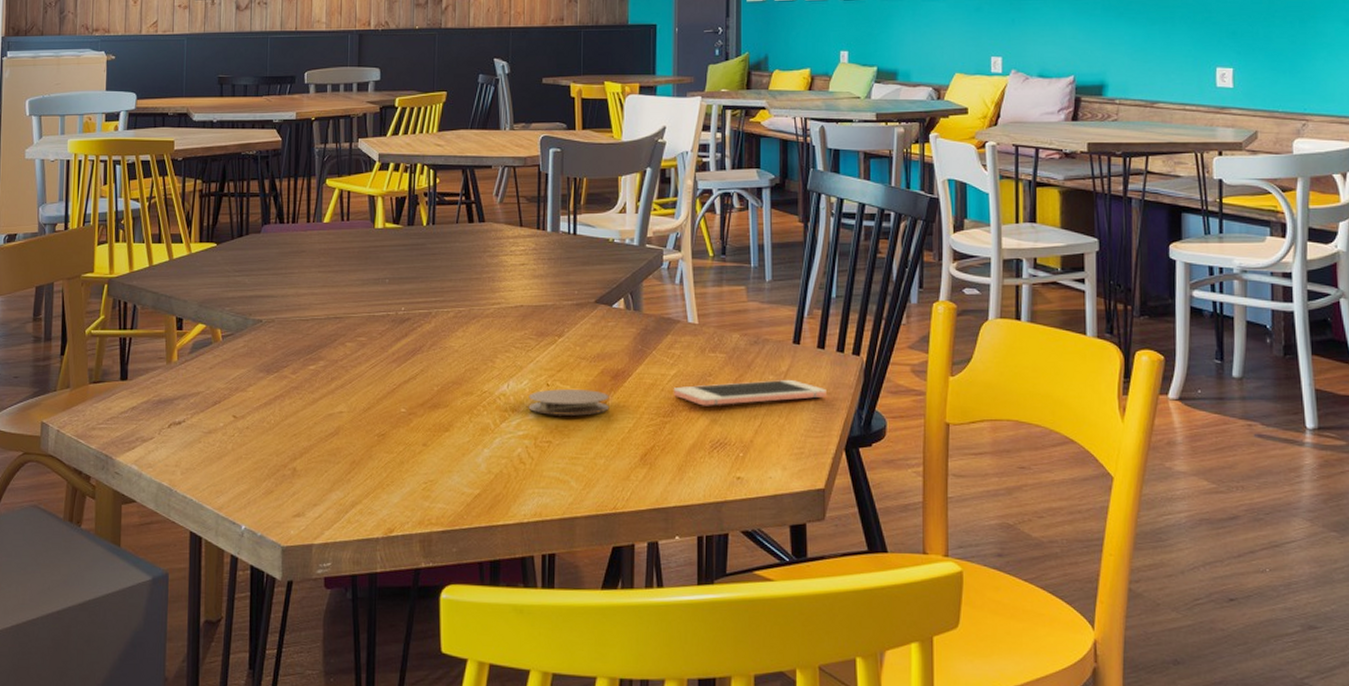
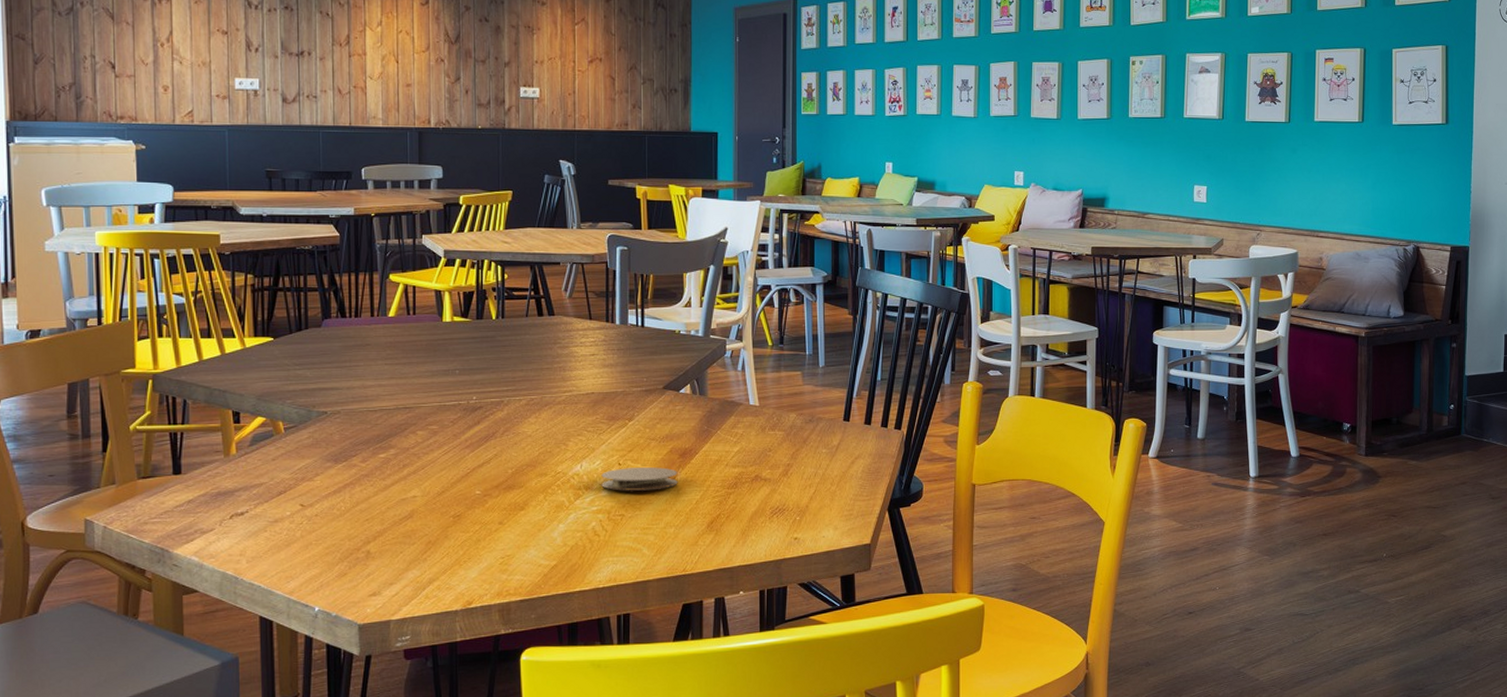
cell phone: present [673,380,827,406] -> none [736,453,872,478]

